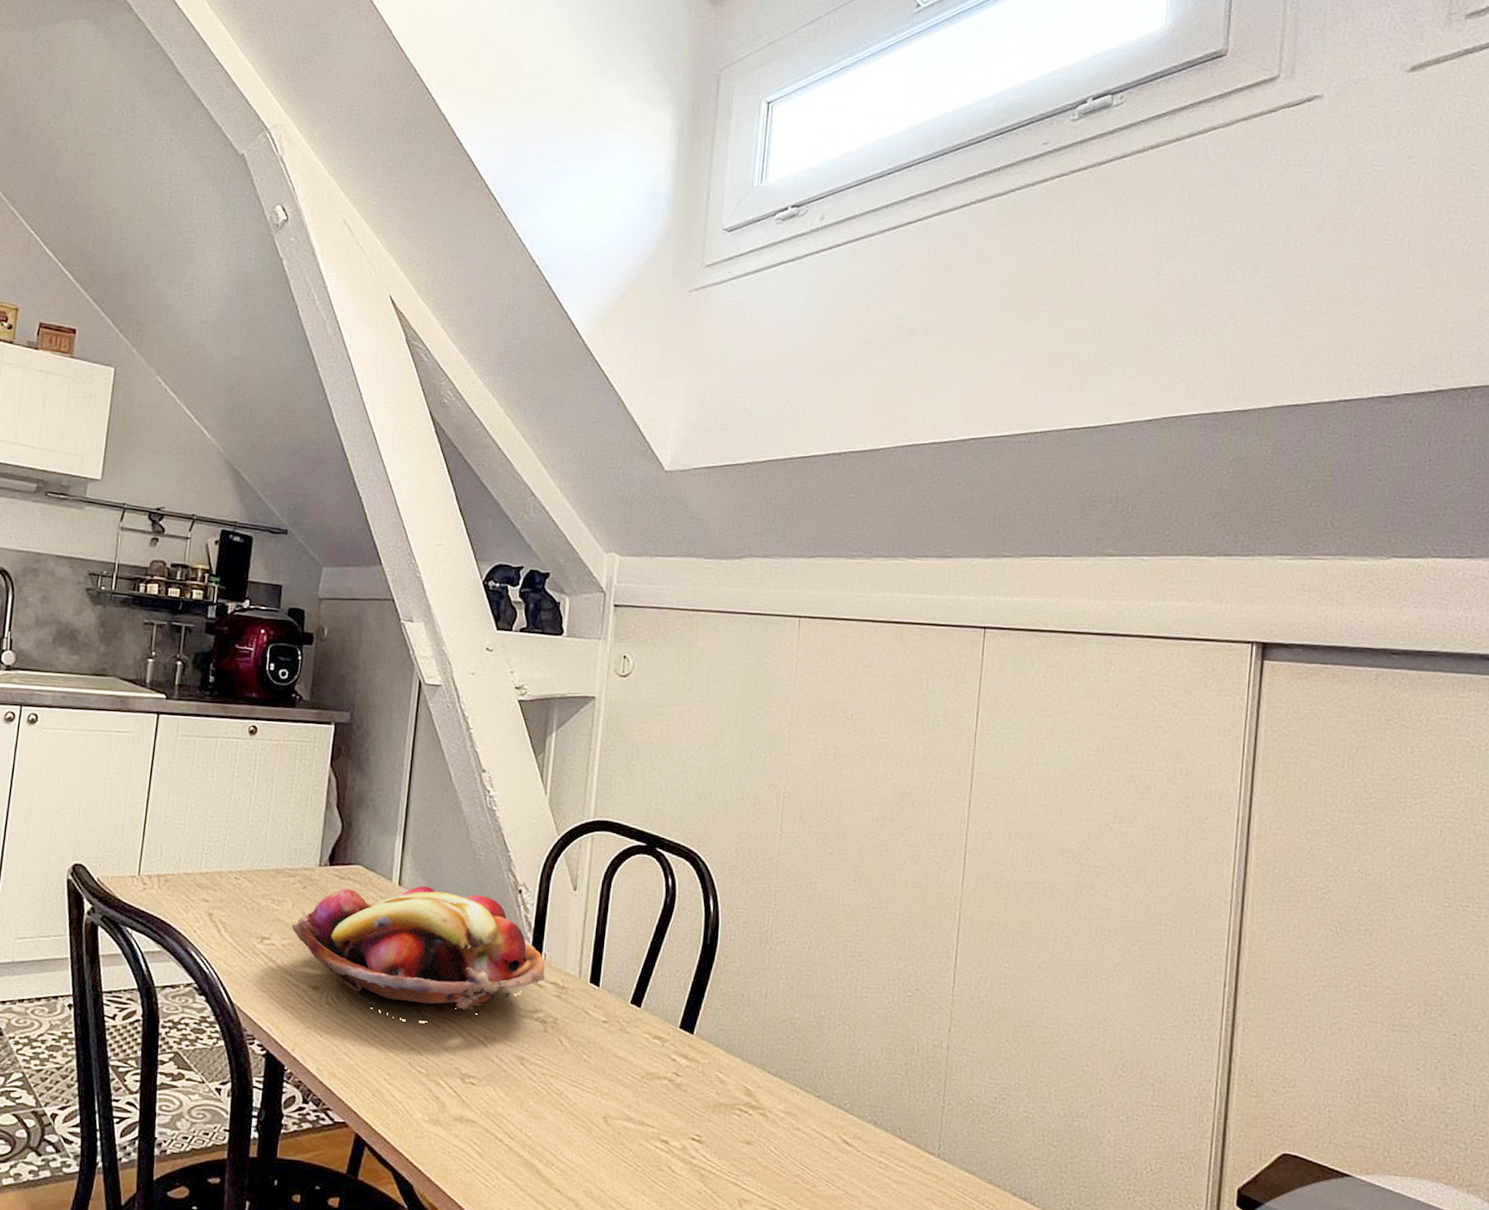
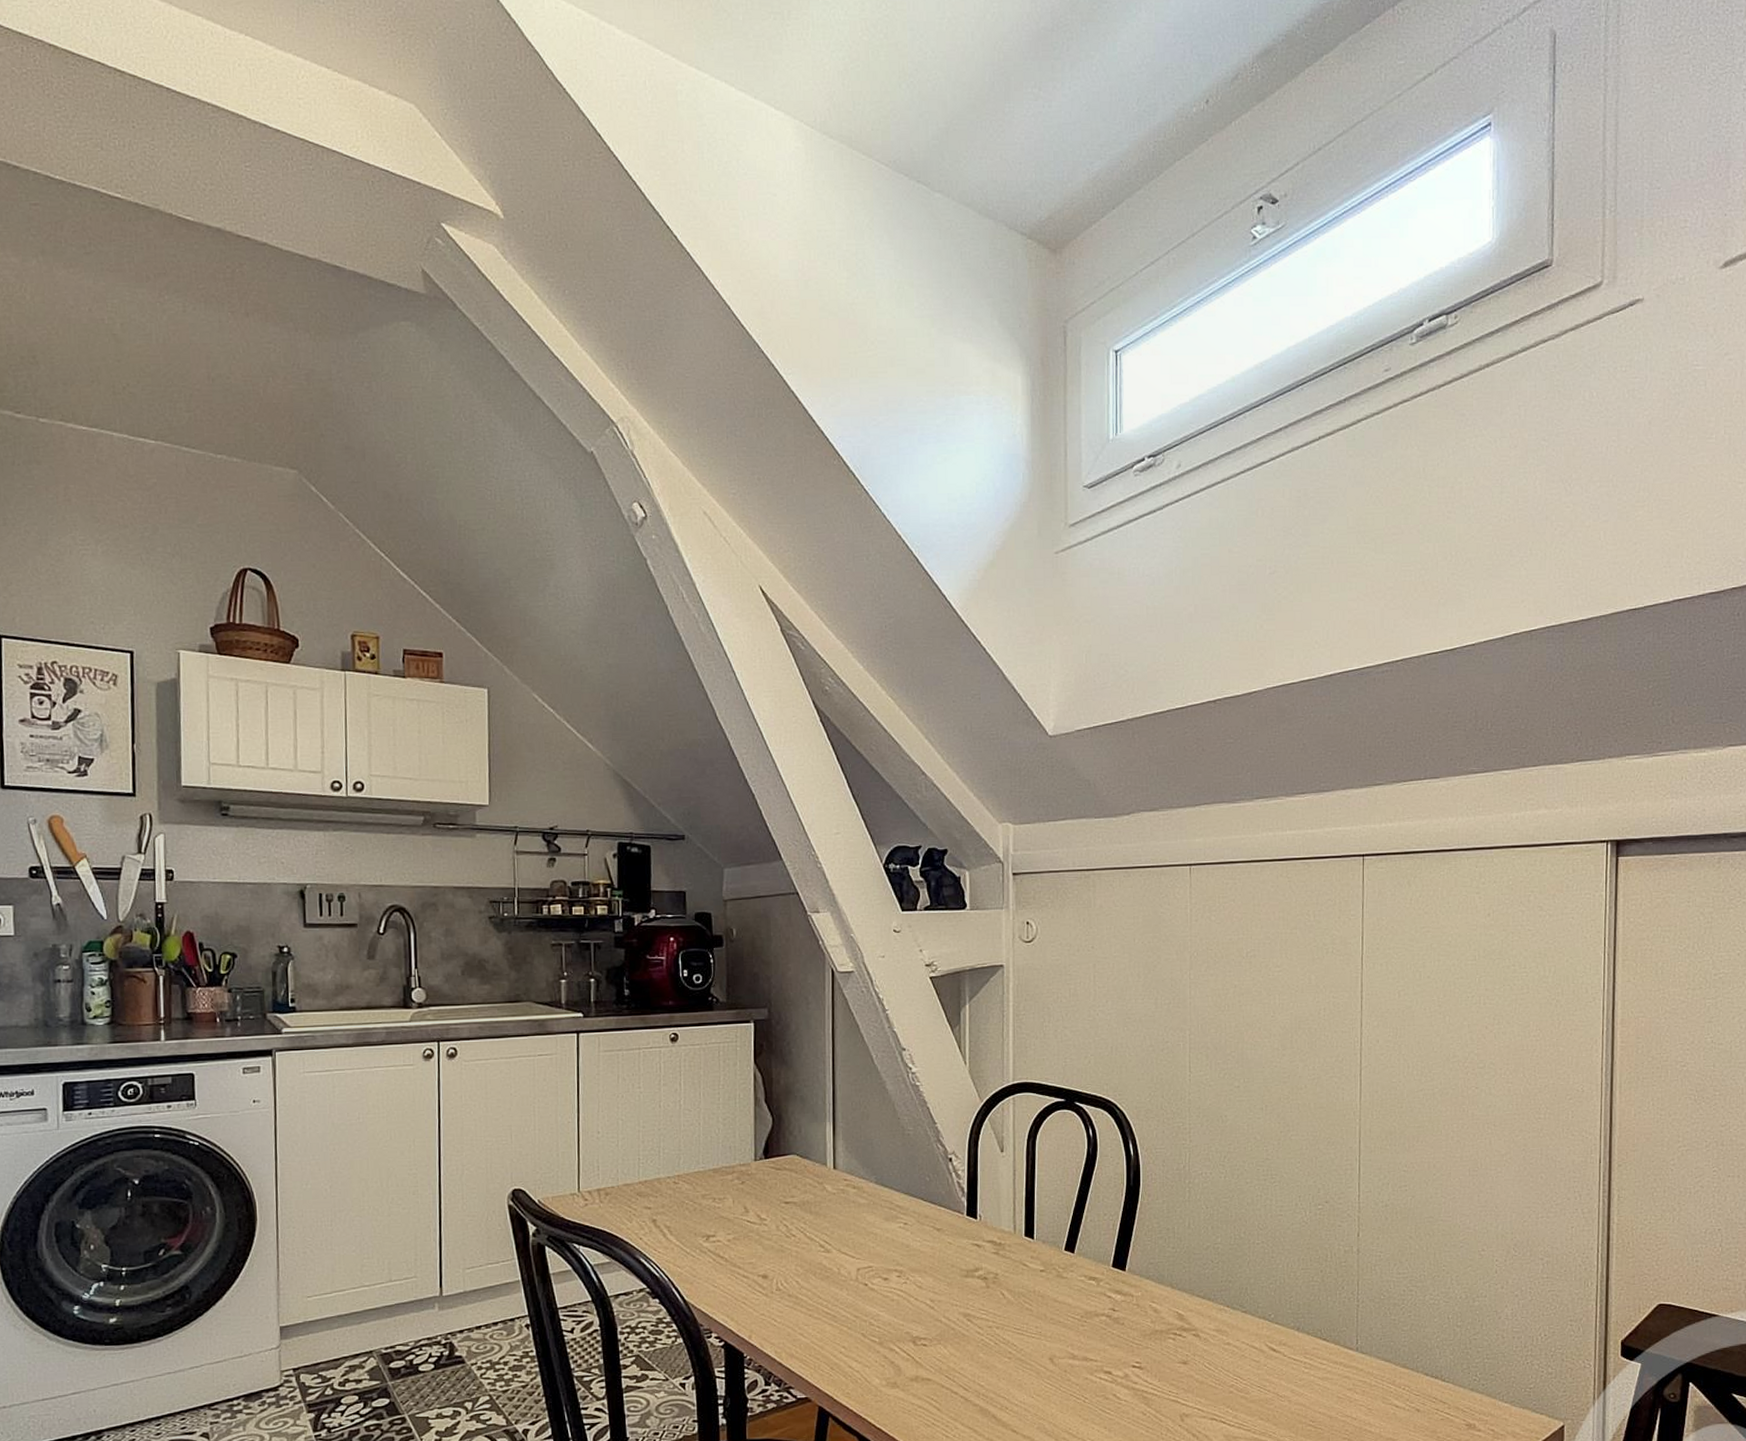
fruit basket: present [291,885,545,1023] -> none [735,1166,982,1296]

